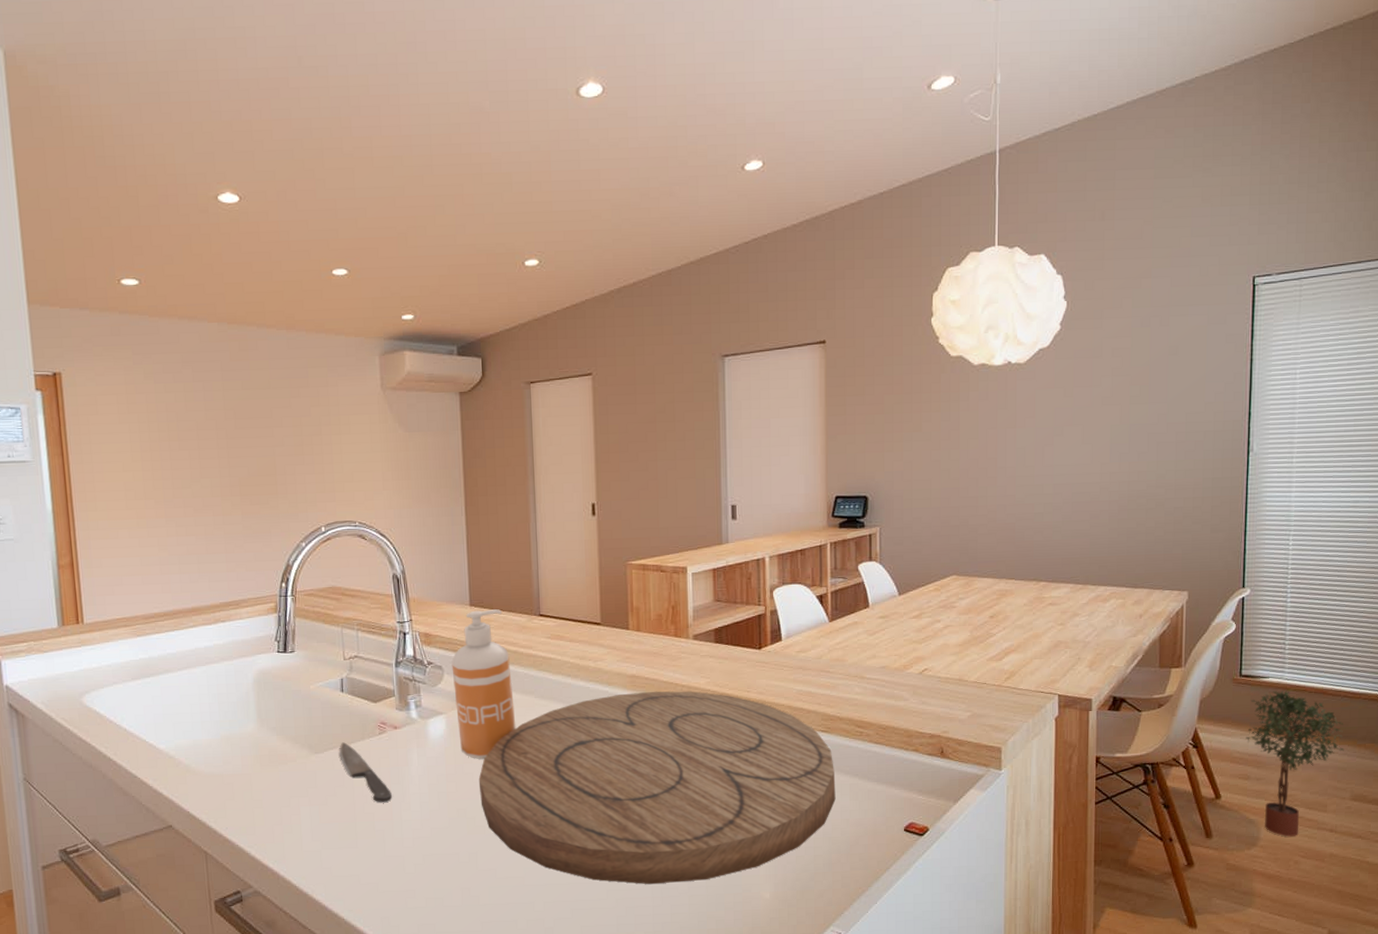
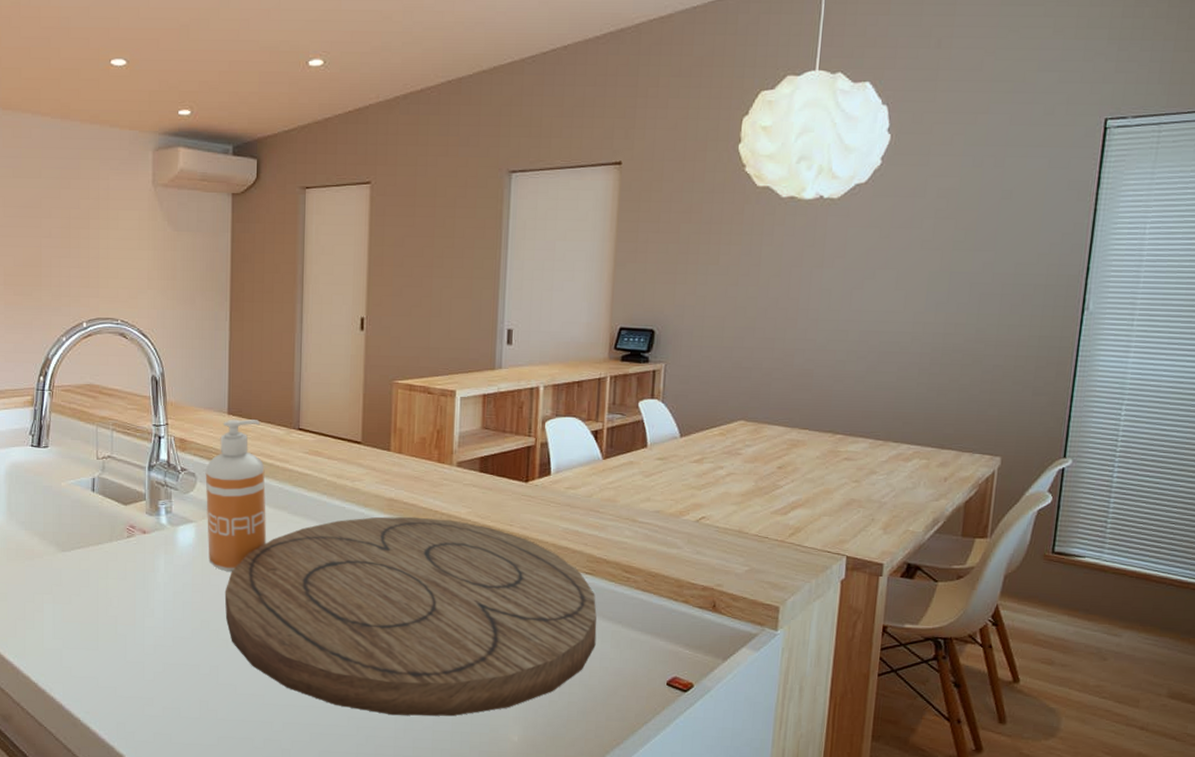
kitchen knife: present [339,742,392,802] -> none [86,542,136,606]
potted tree: present [1246,691,1344,837] -> none [1053,572,1166,731]

